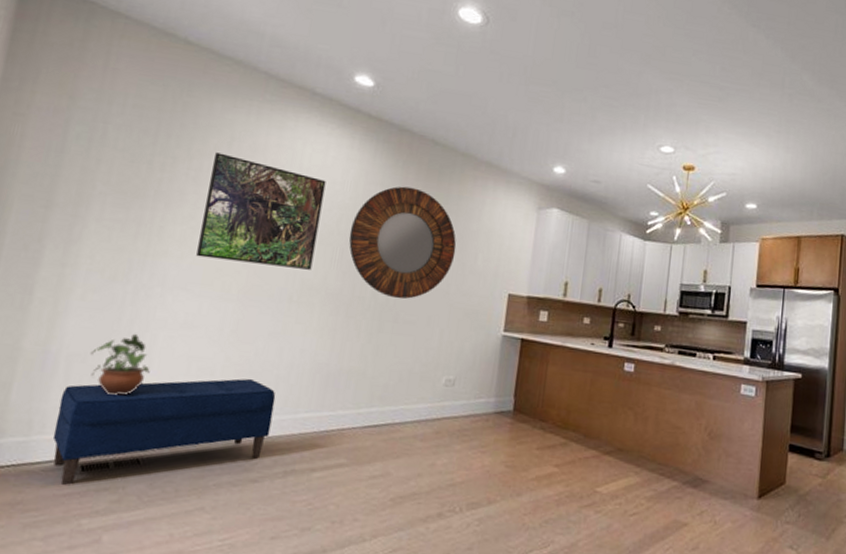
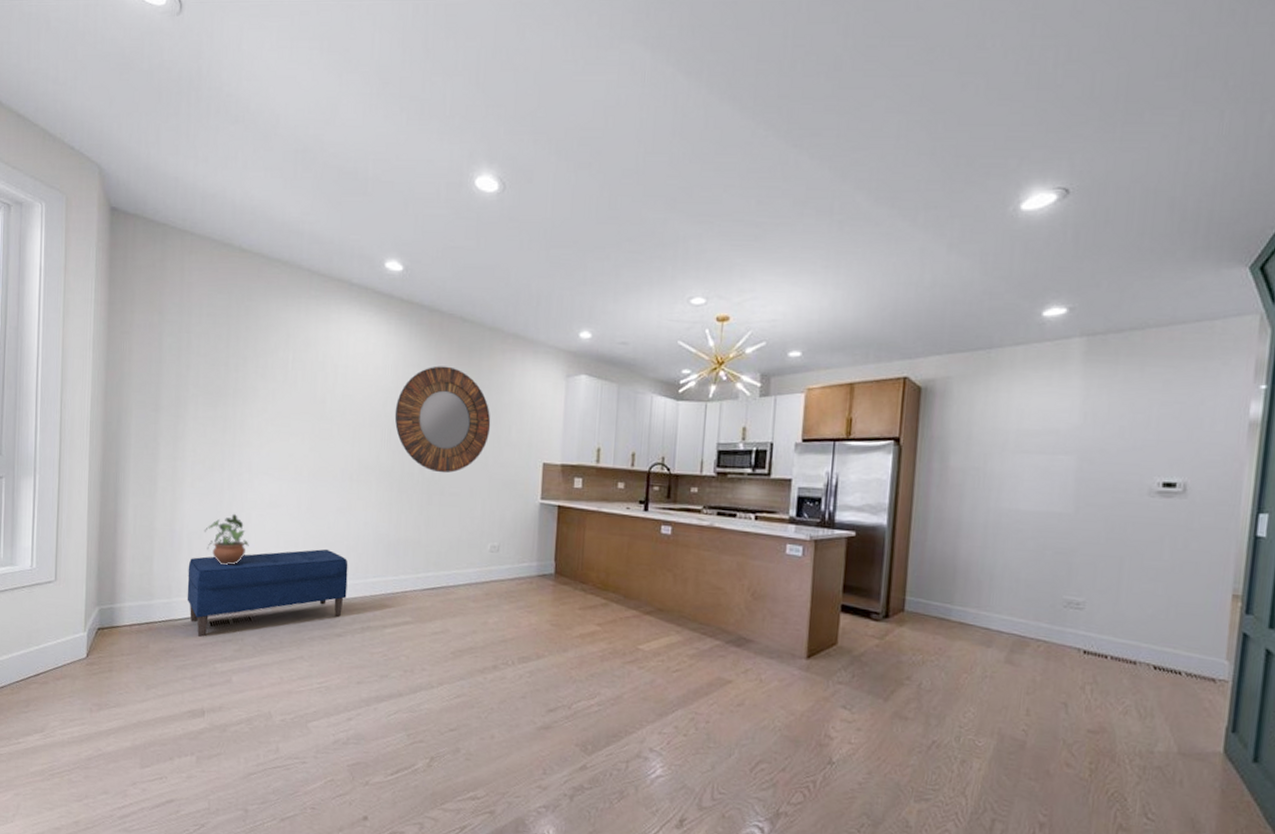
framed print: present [196,152,326,270] -> none [272,350,370,451]

